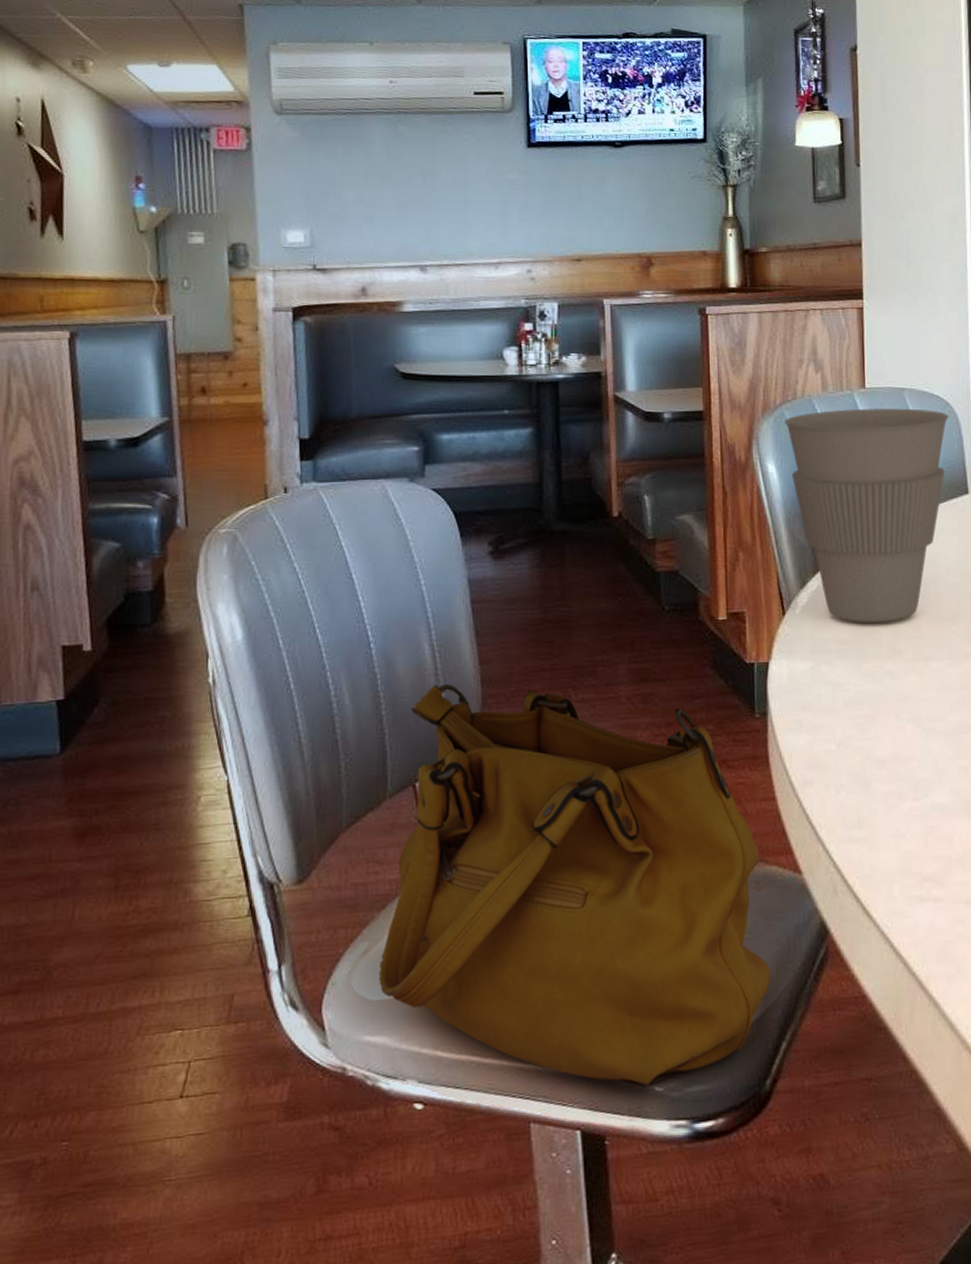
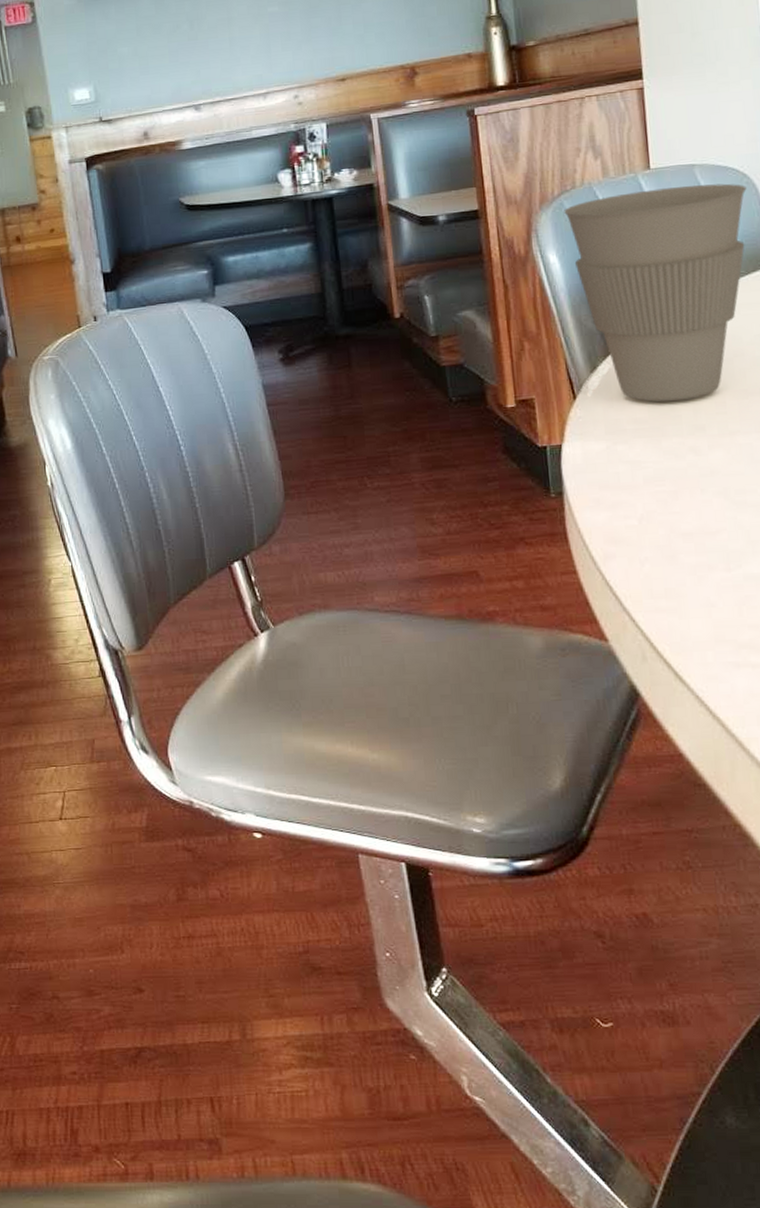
handbag: present [379,684,771,1087] -> none [213,478,582,828]

